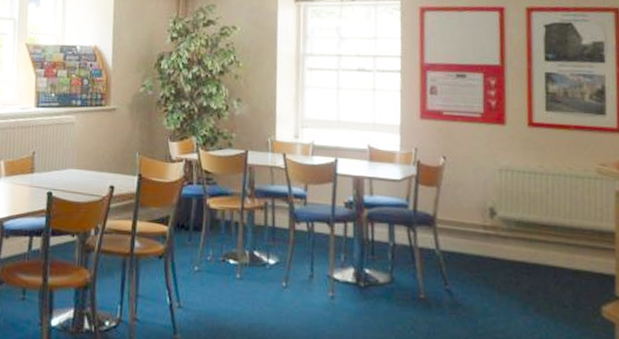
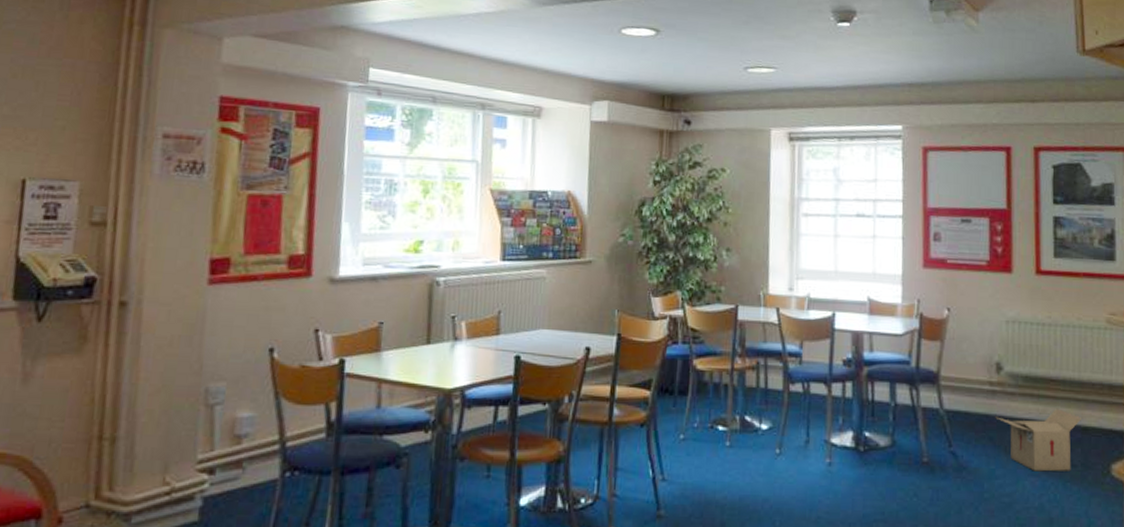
cardboard box: none [489,252,574,311] -> present [995,408,1083,472]

